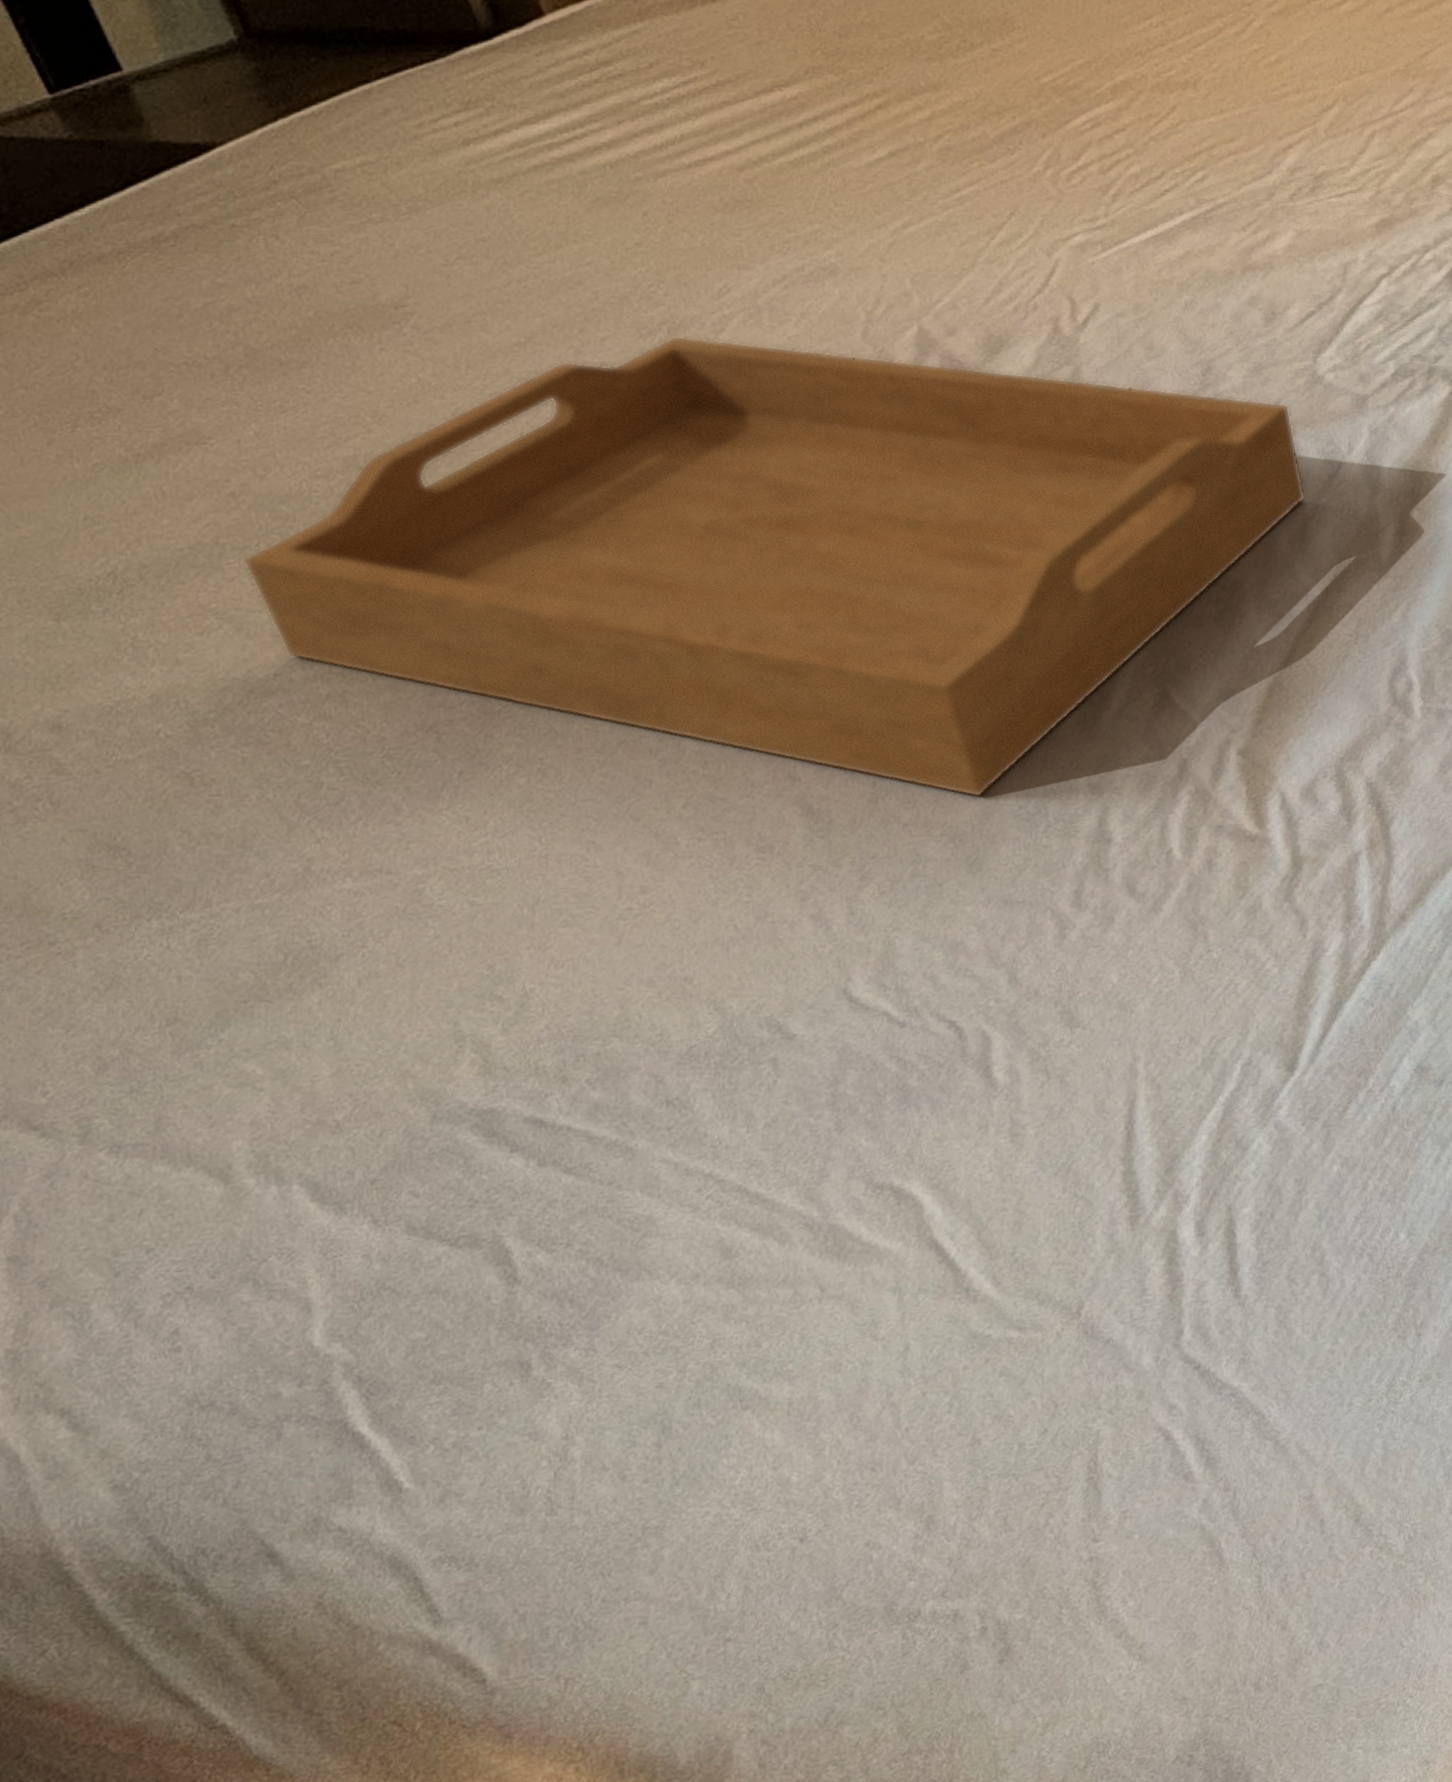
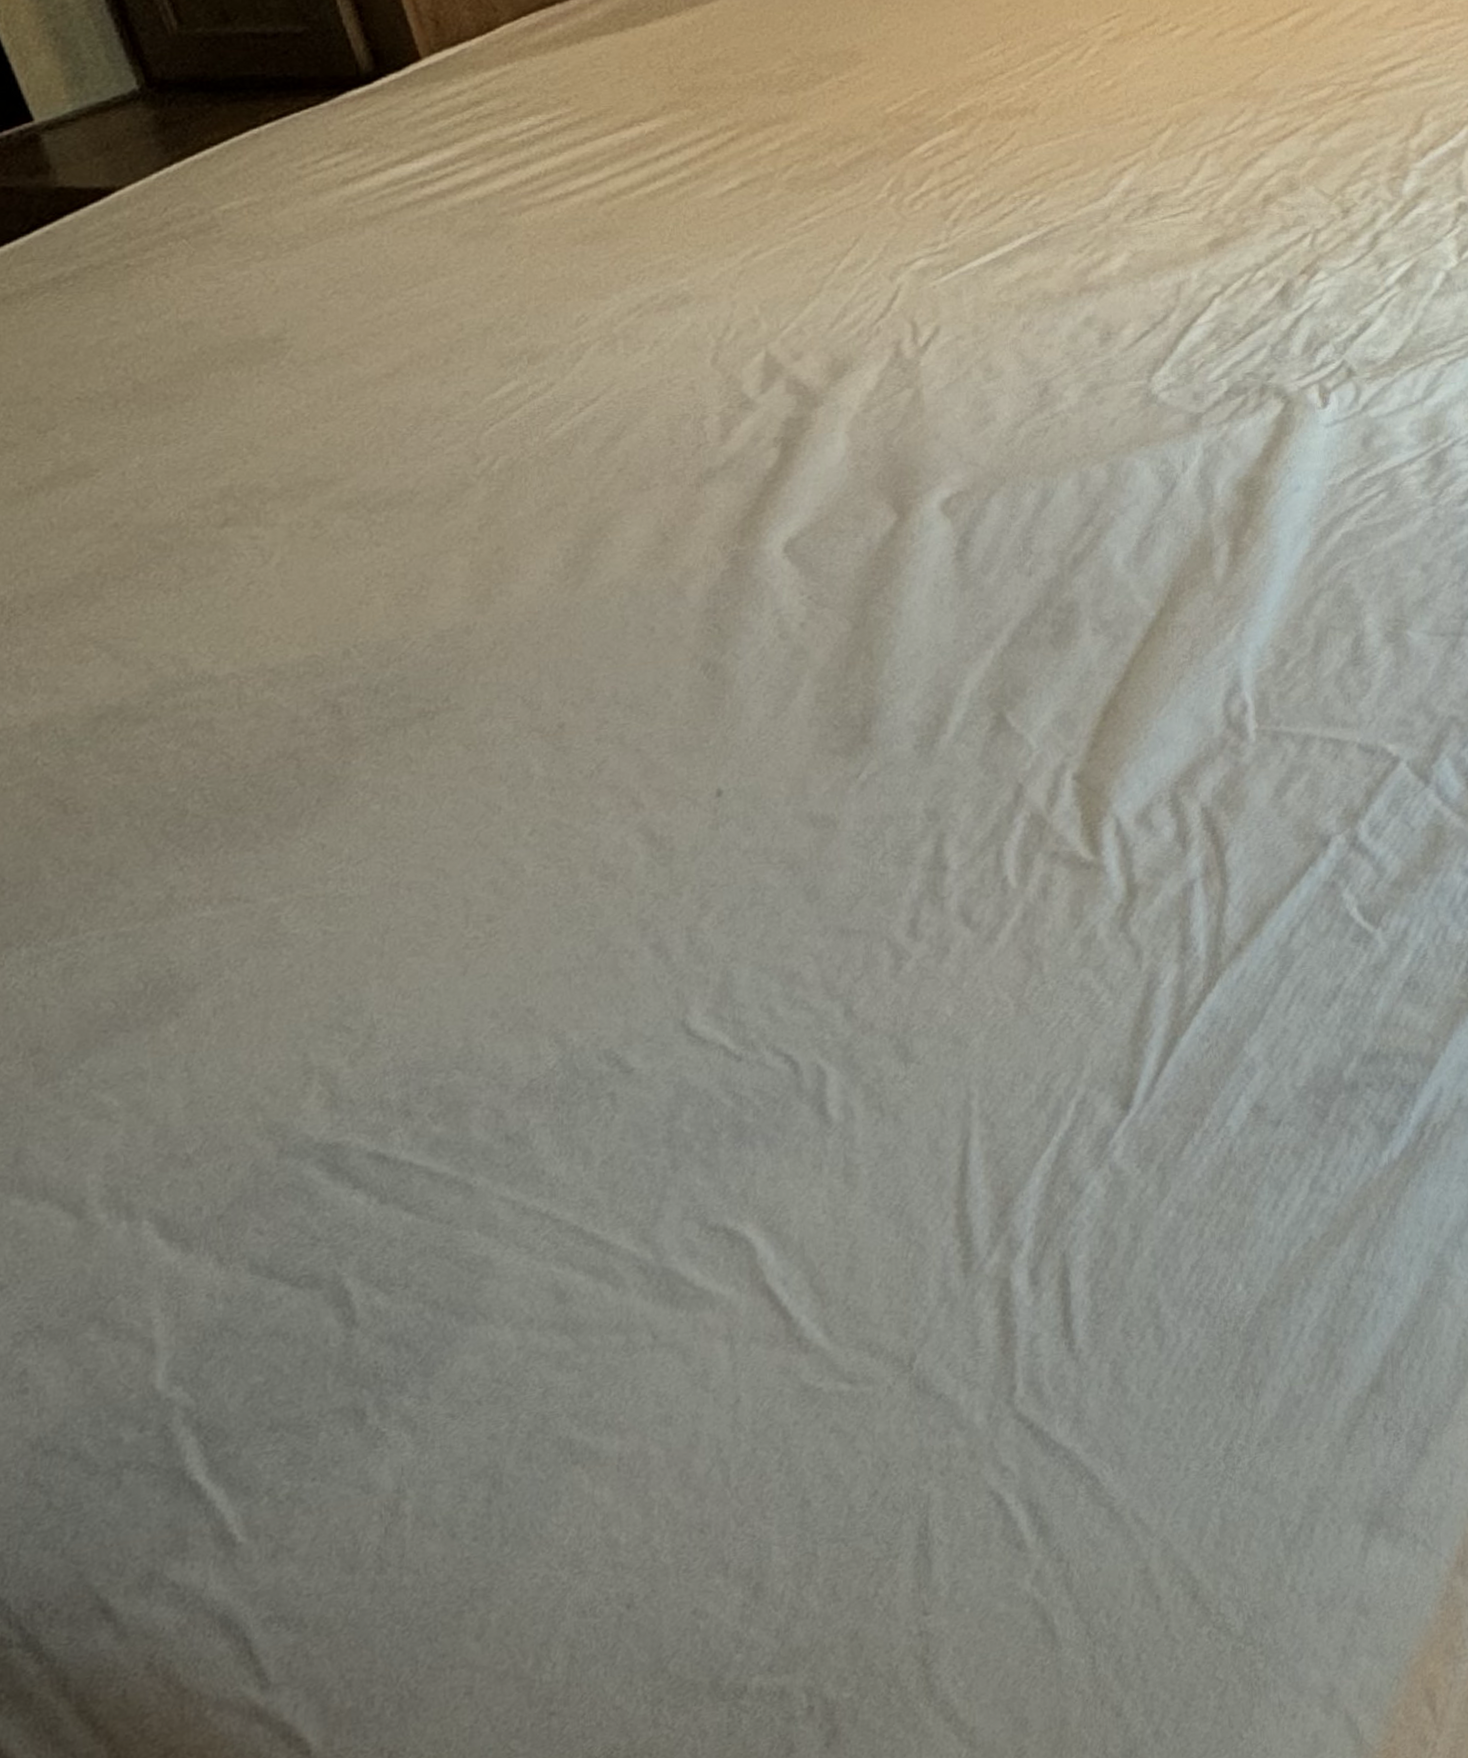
serving tray: present [243,336,1307,798] -> none [123,364,1142,825]

